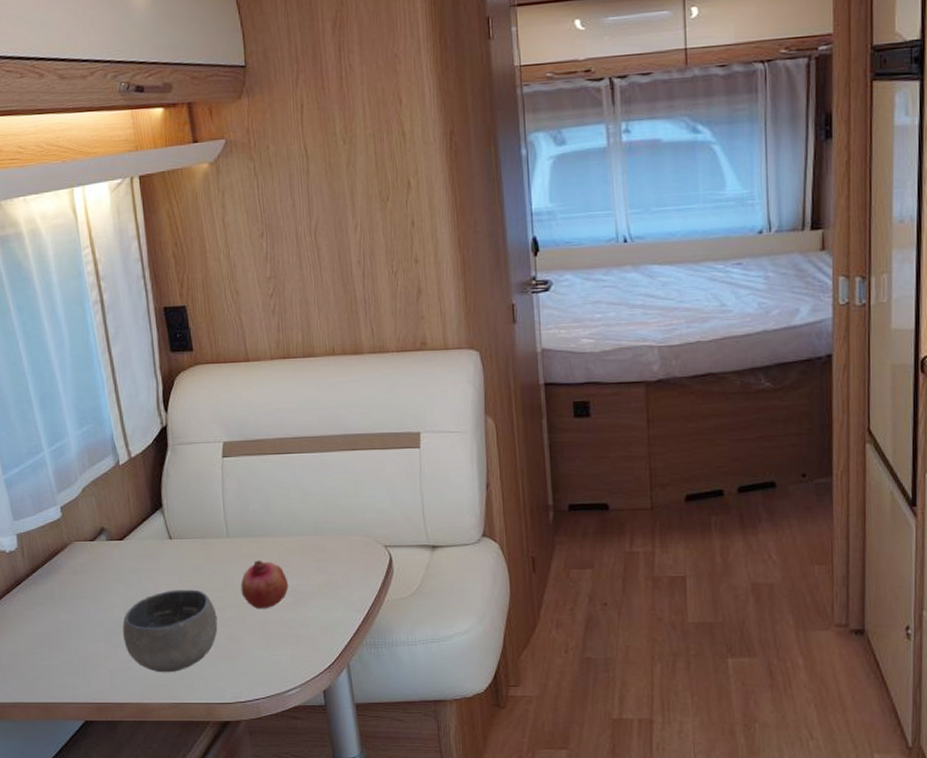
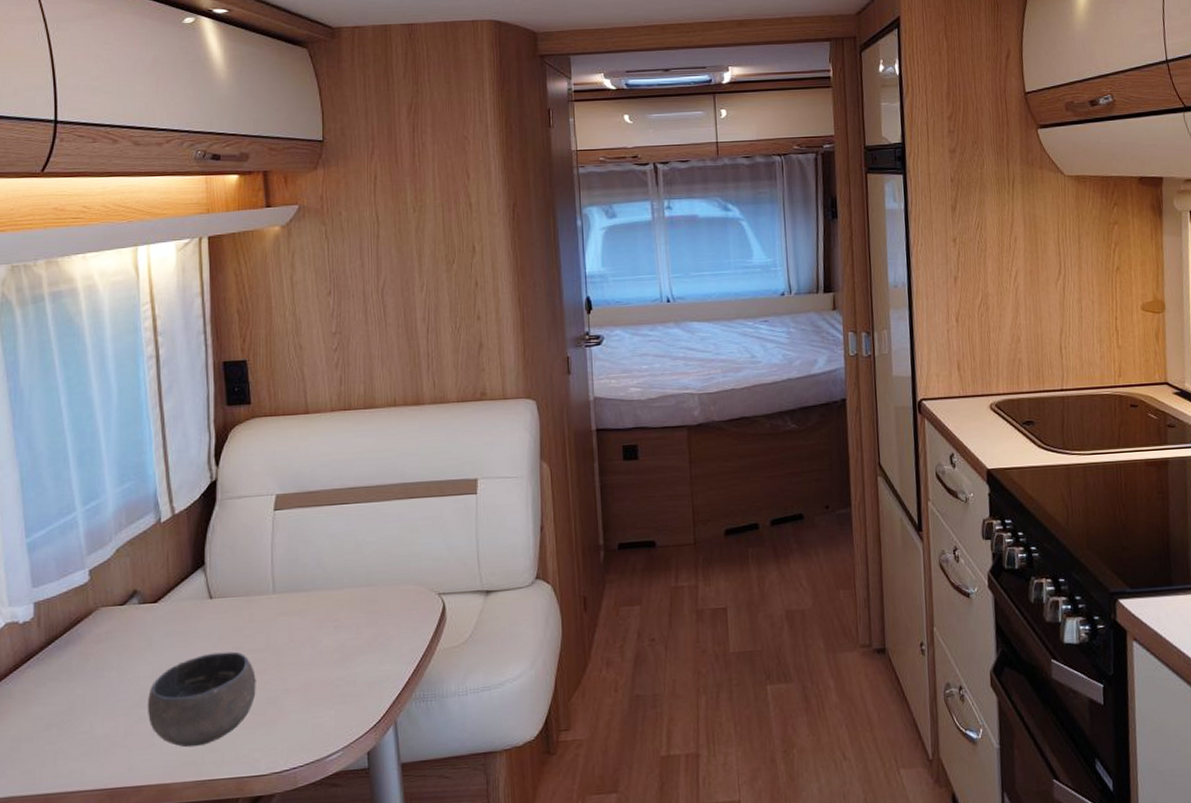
fruit: present [240,560,289,610] -> none [284,616,336,669]

